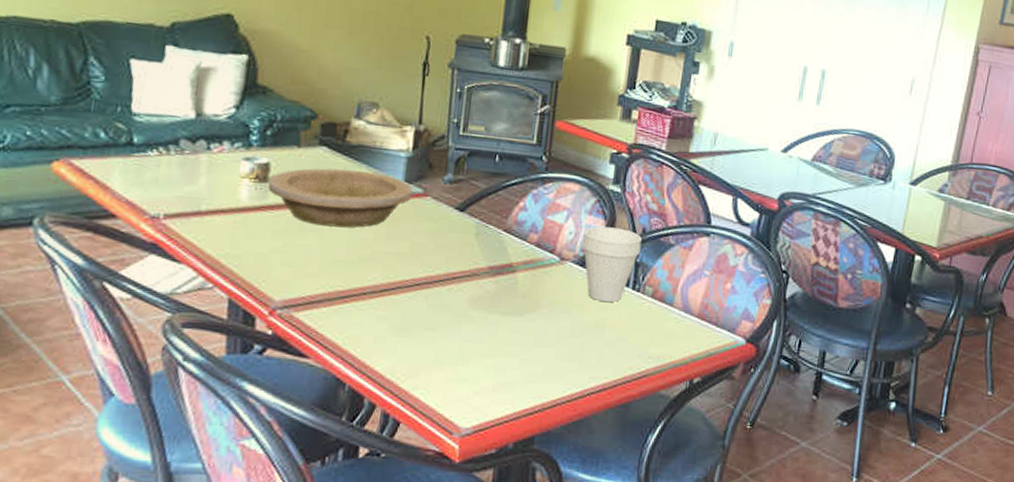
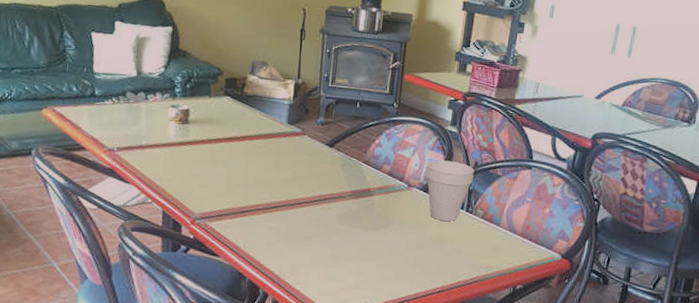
bowl: present [267,168,413,228] -> none [188,113,294,159]

